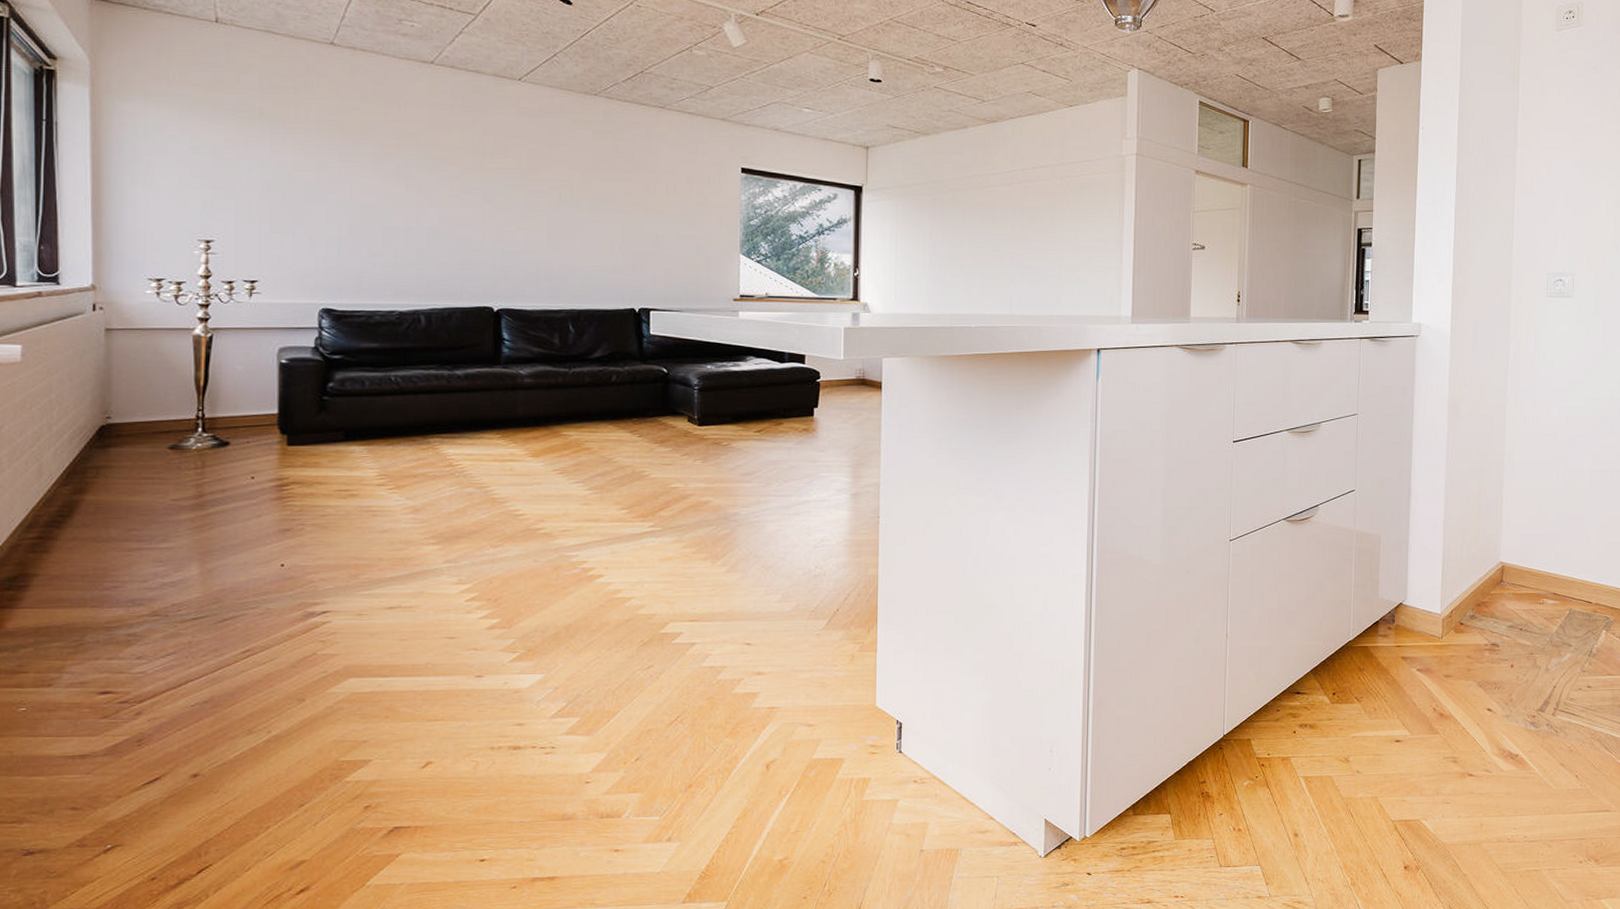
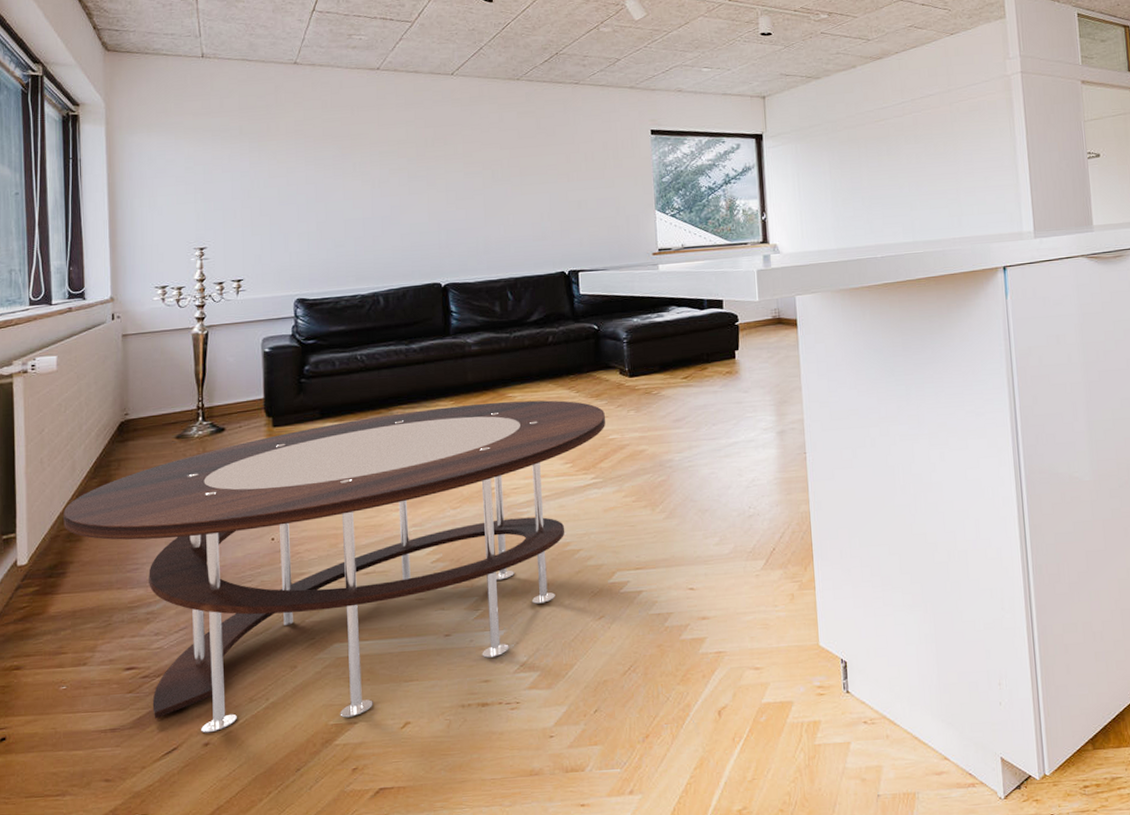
coffee table: none [26,439,668,764] -> present [63,400,605,733]

